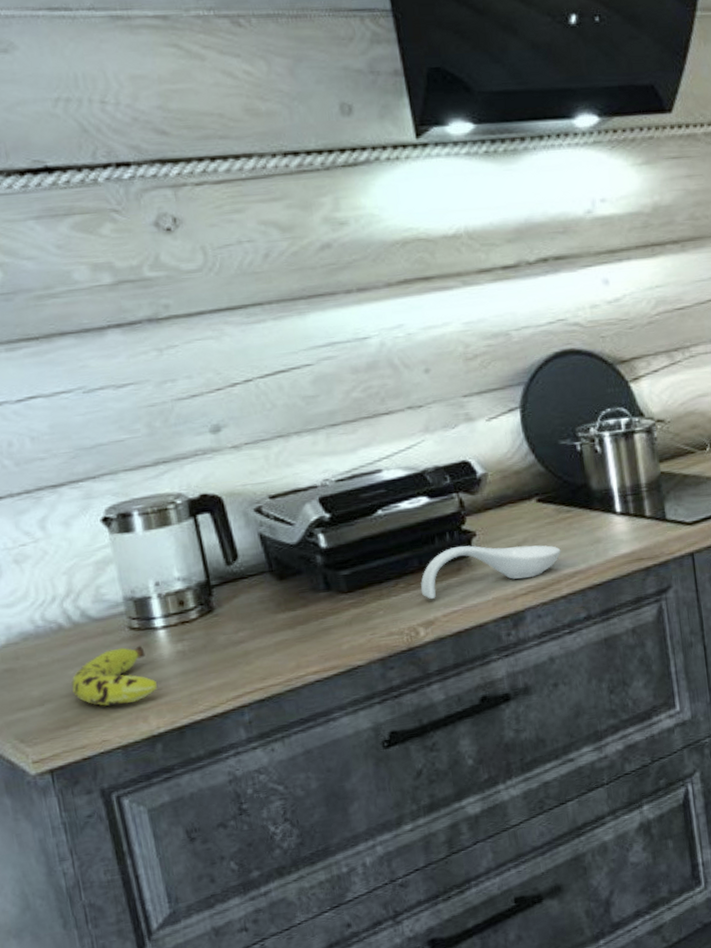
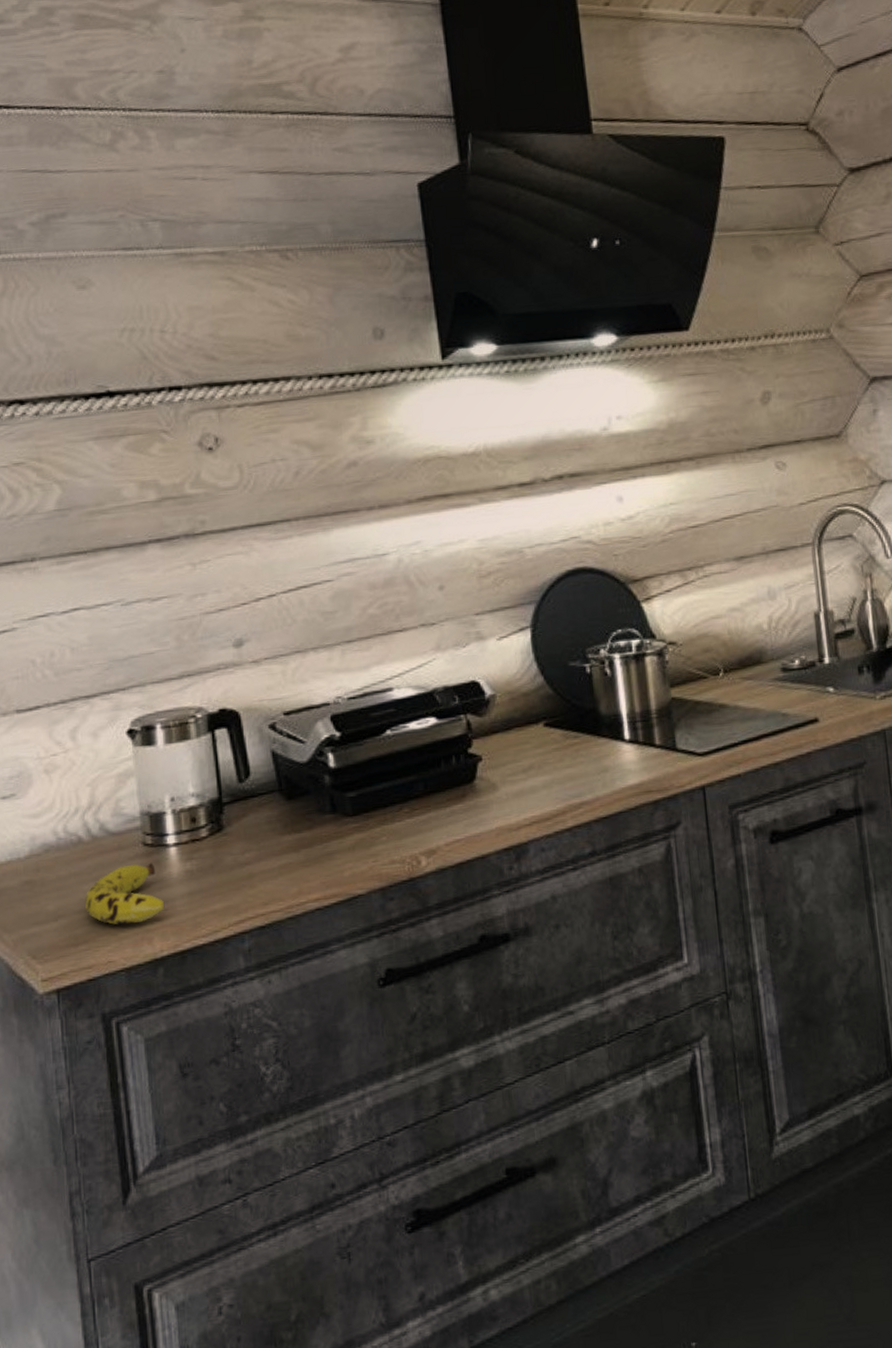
spoon rest: present [420,545,561,600] -> none [424,770,567,827]

